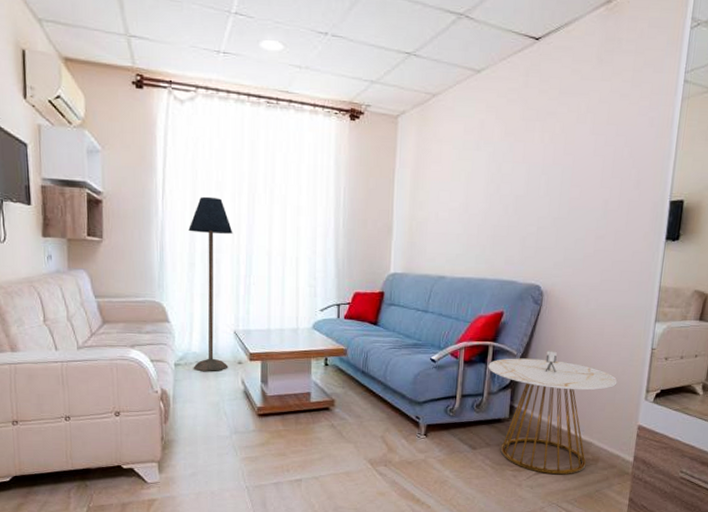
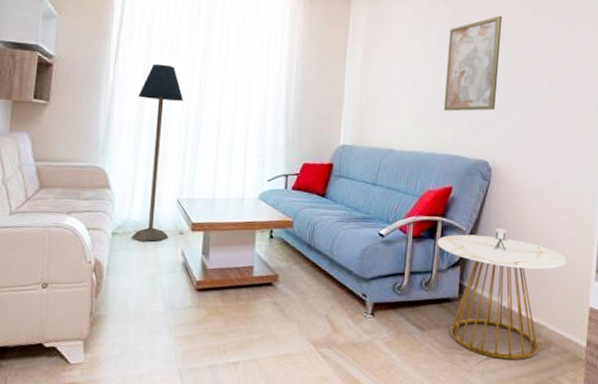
wall art: none [494,131,558,235] -> present [443,15,503,111]

